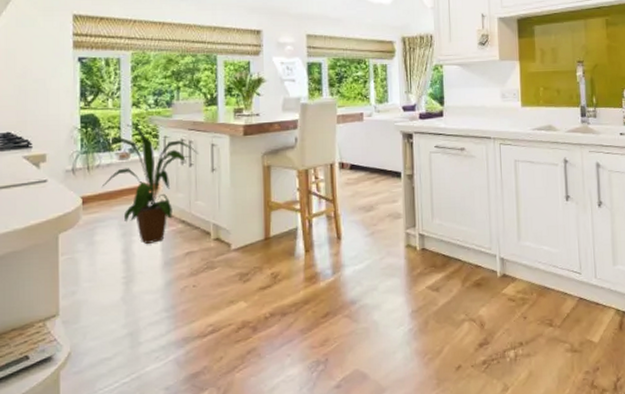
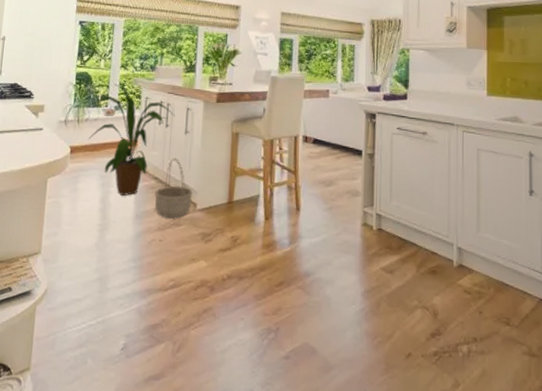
basket: none [183,198,225,262] -> present [155,157,193,218]

